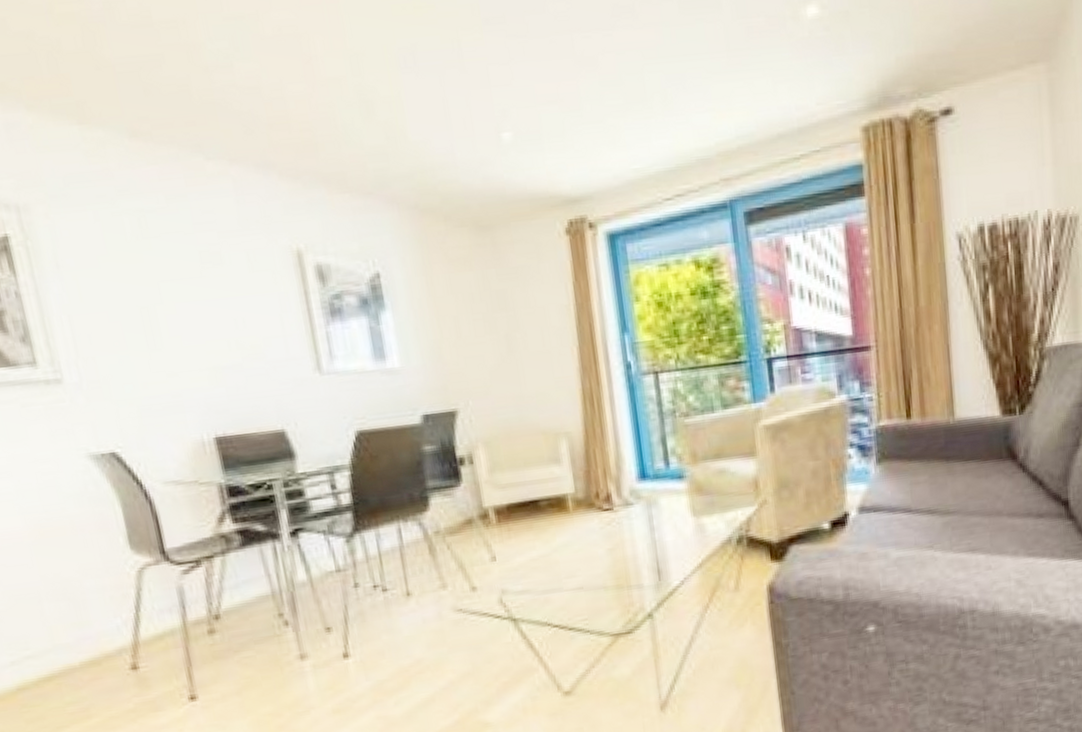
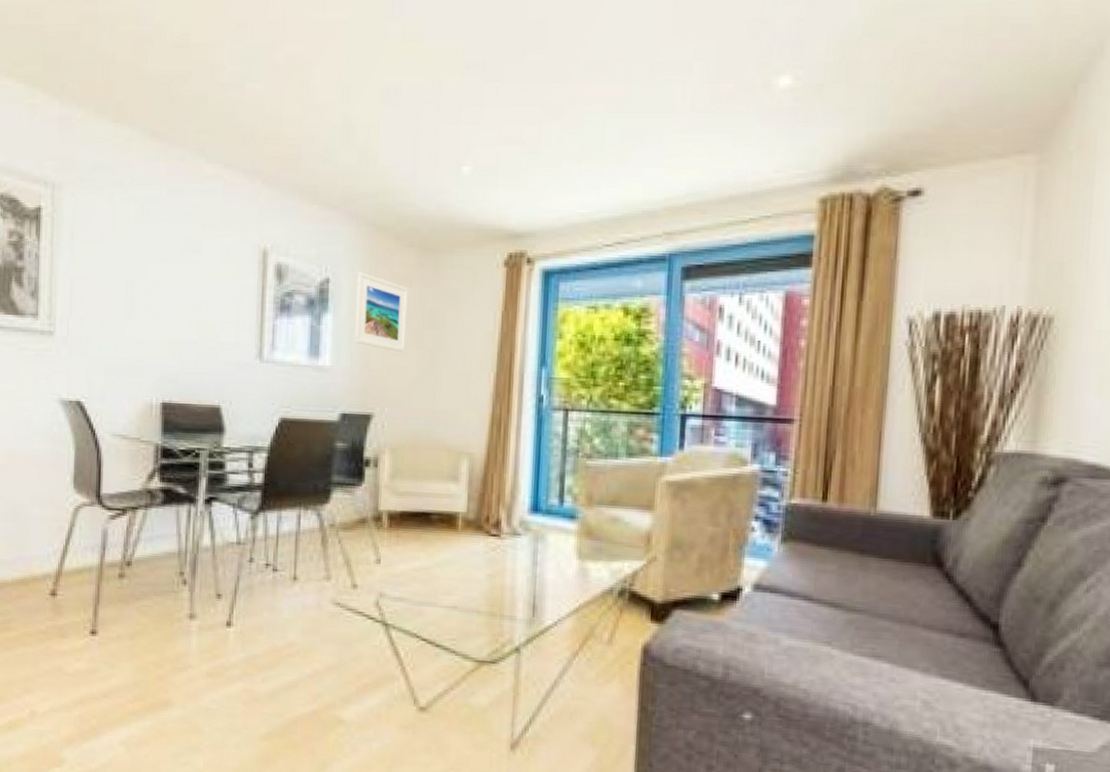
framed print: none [410,261,479,341] -> present [354,272,408,353]

